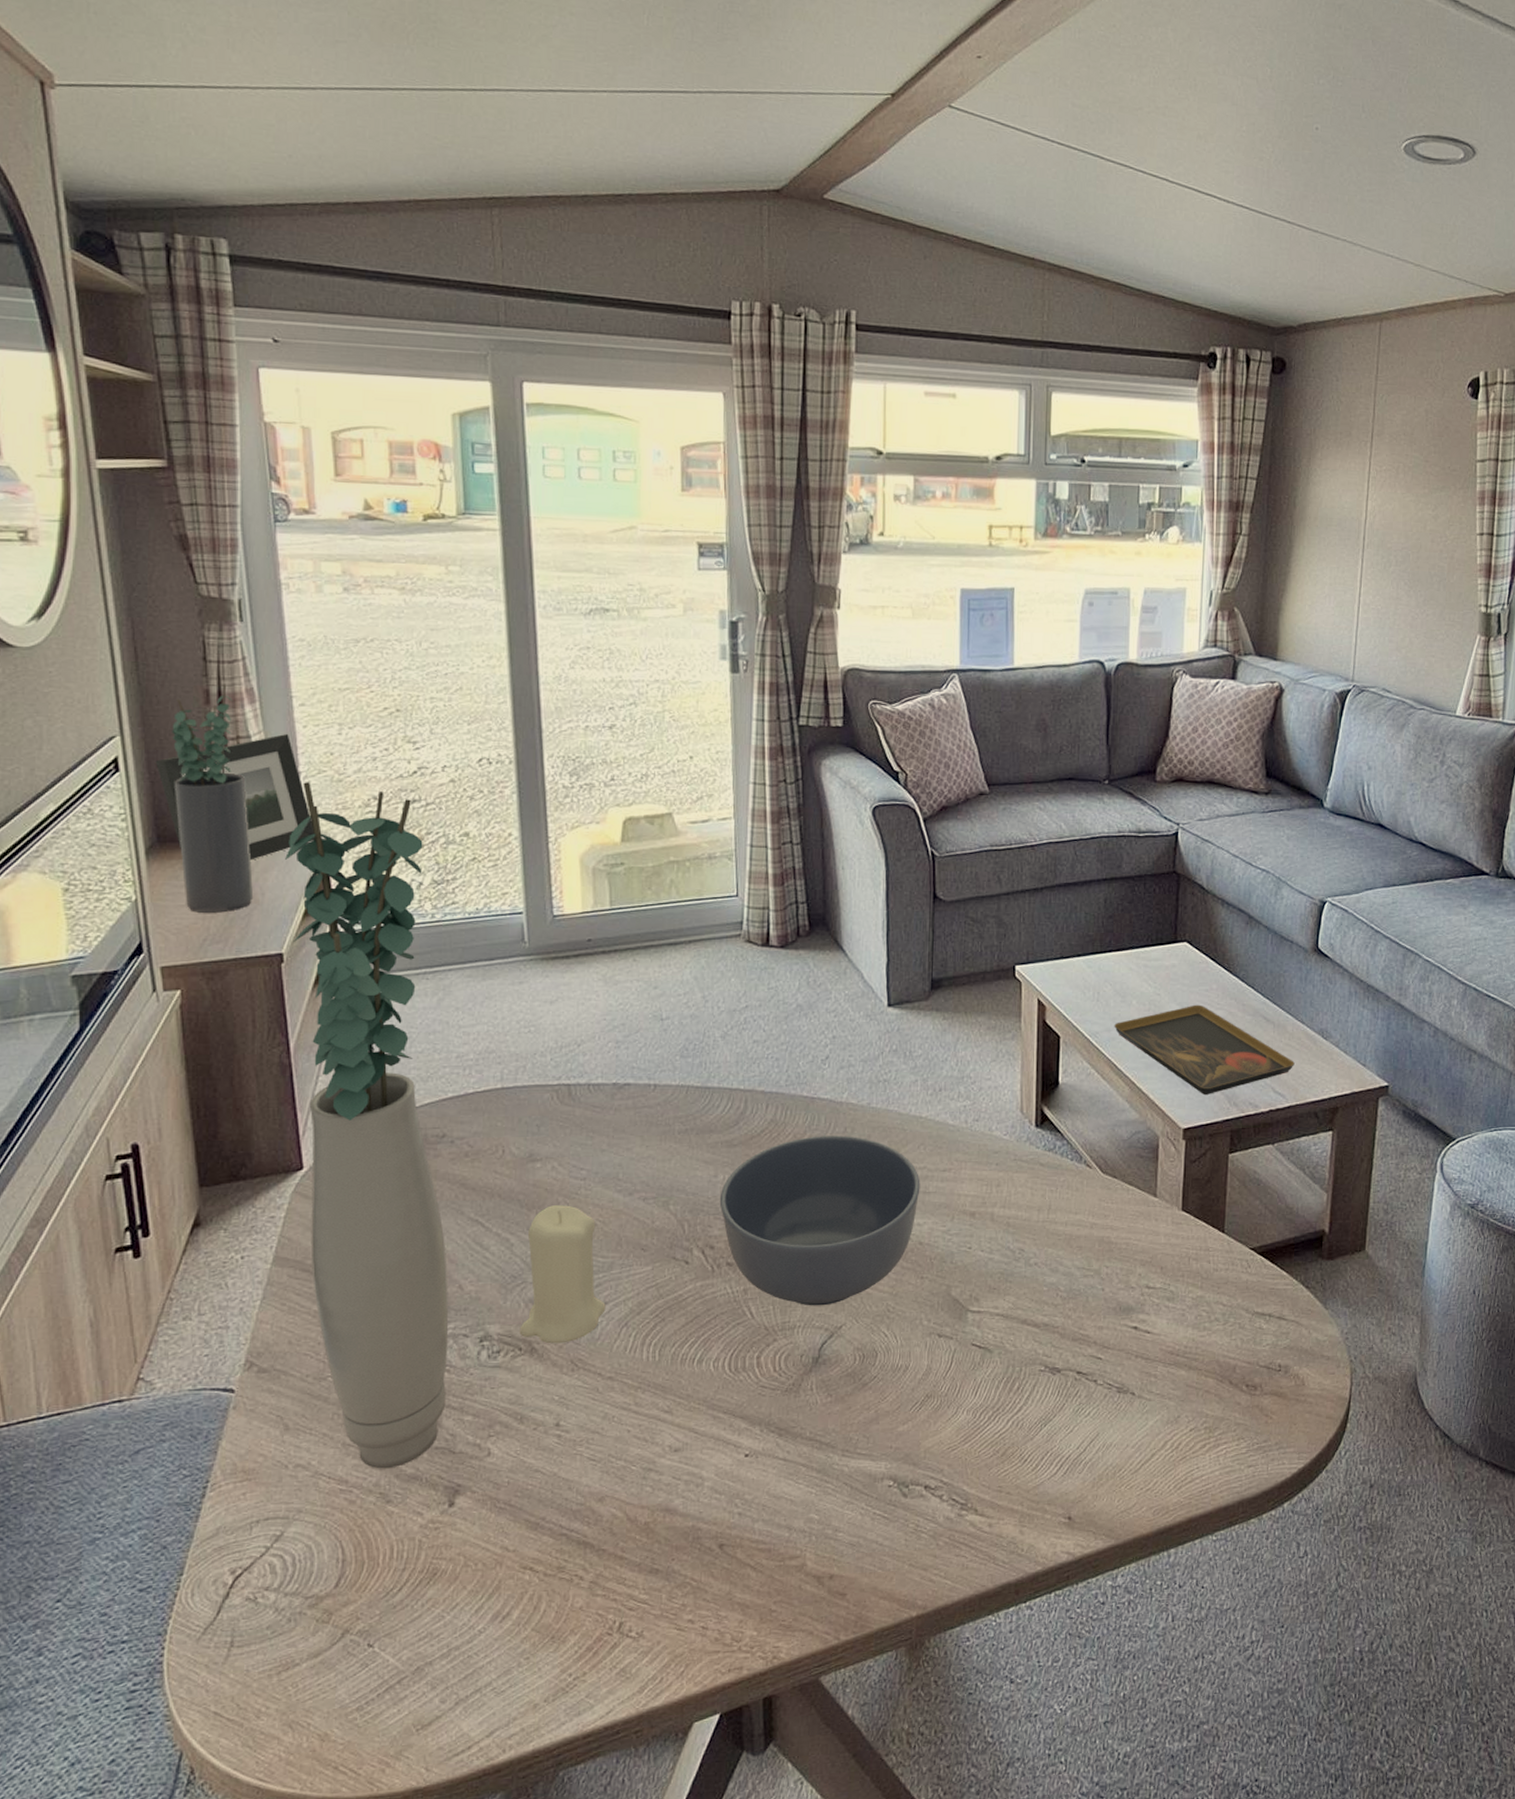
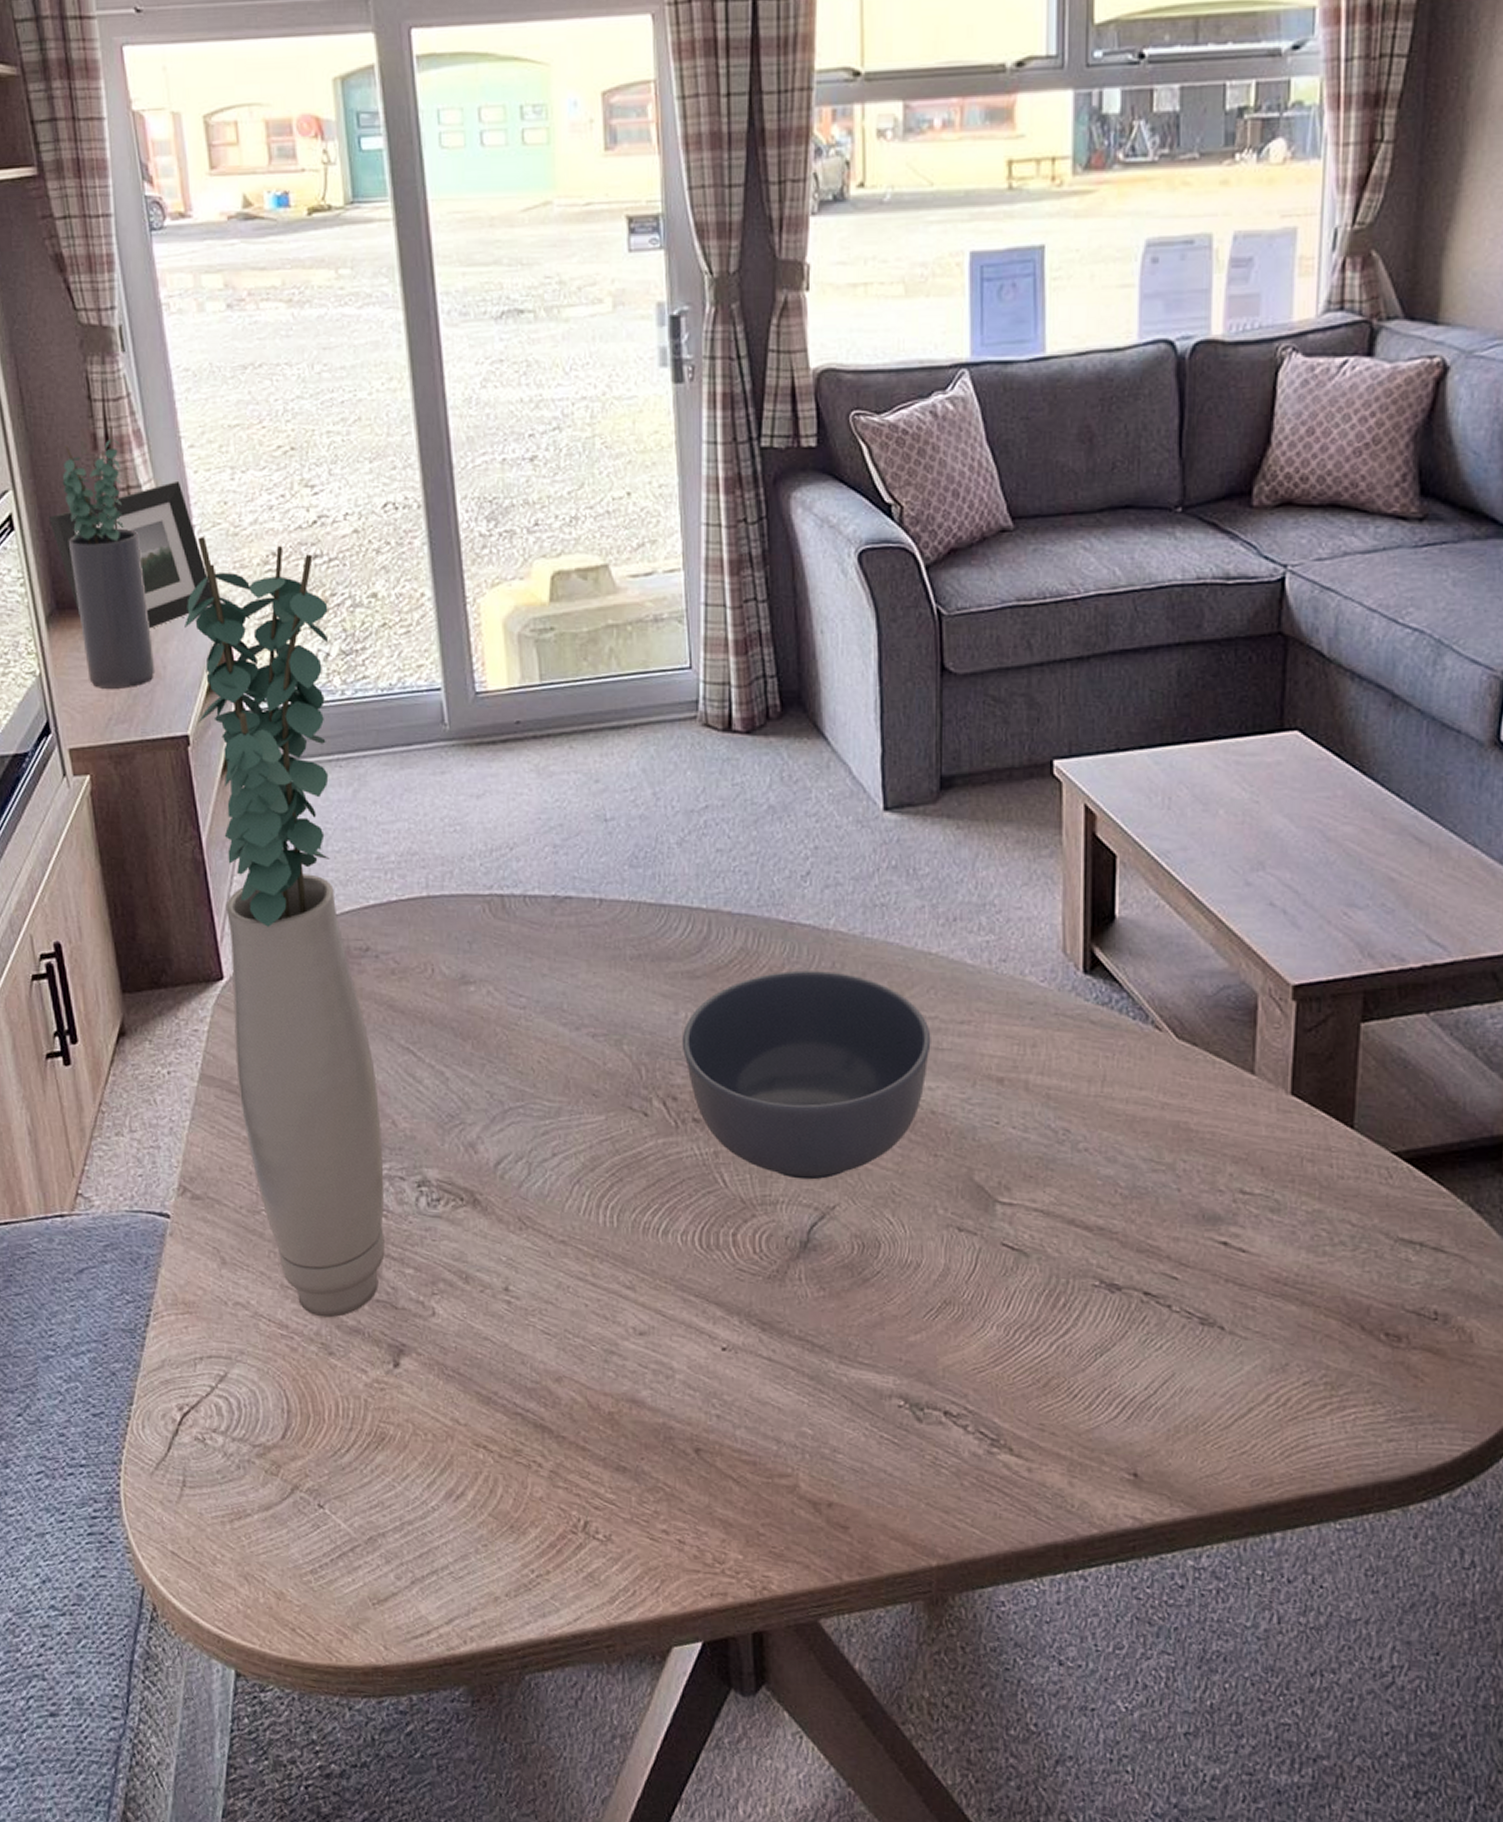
candle: present [519,1205,606,1344] -> none [460,1036,555,1197]
decorative tray: present [1114,1004,1295,1094] -> none [1192,817,1462,941]

